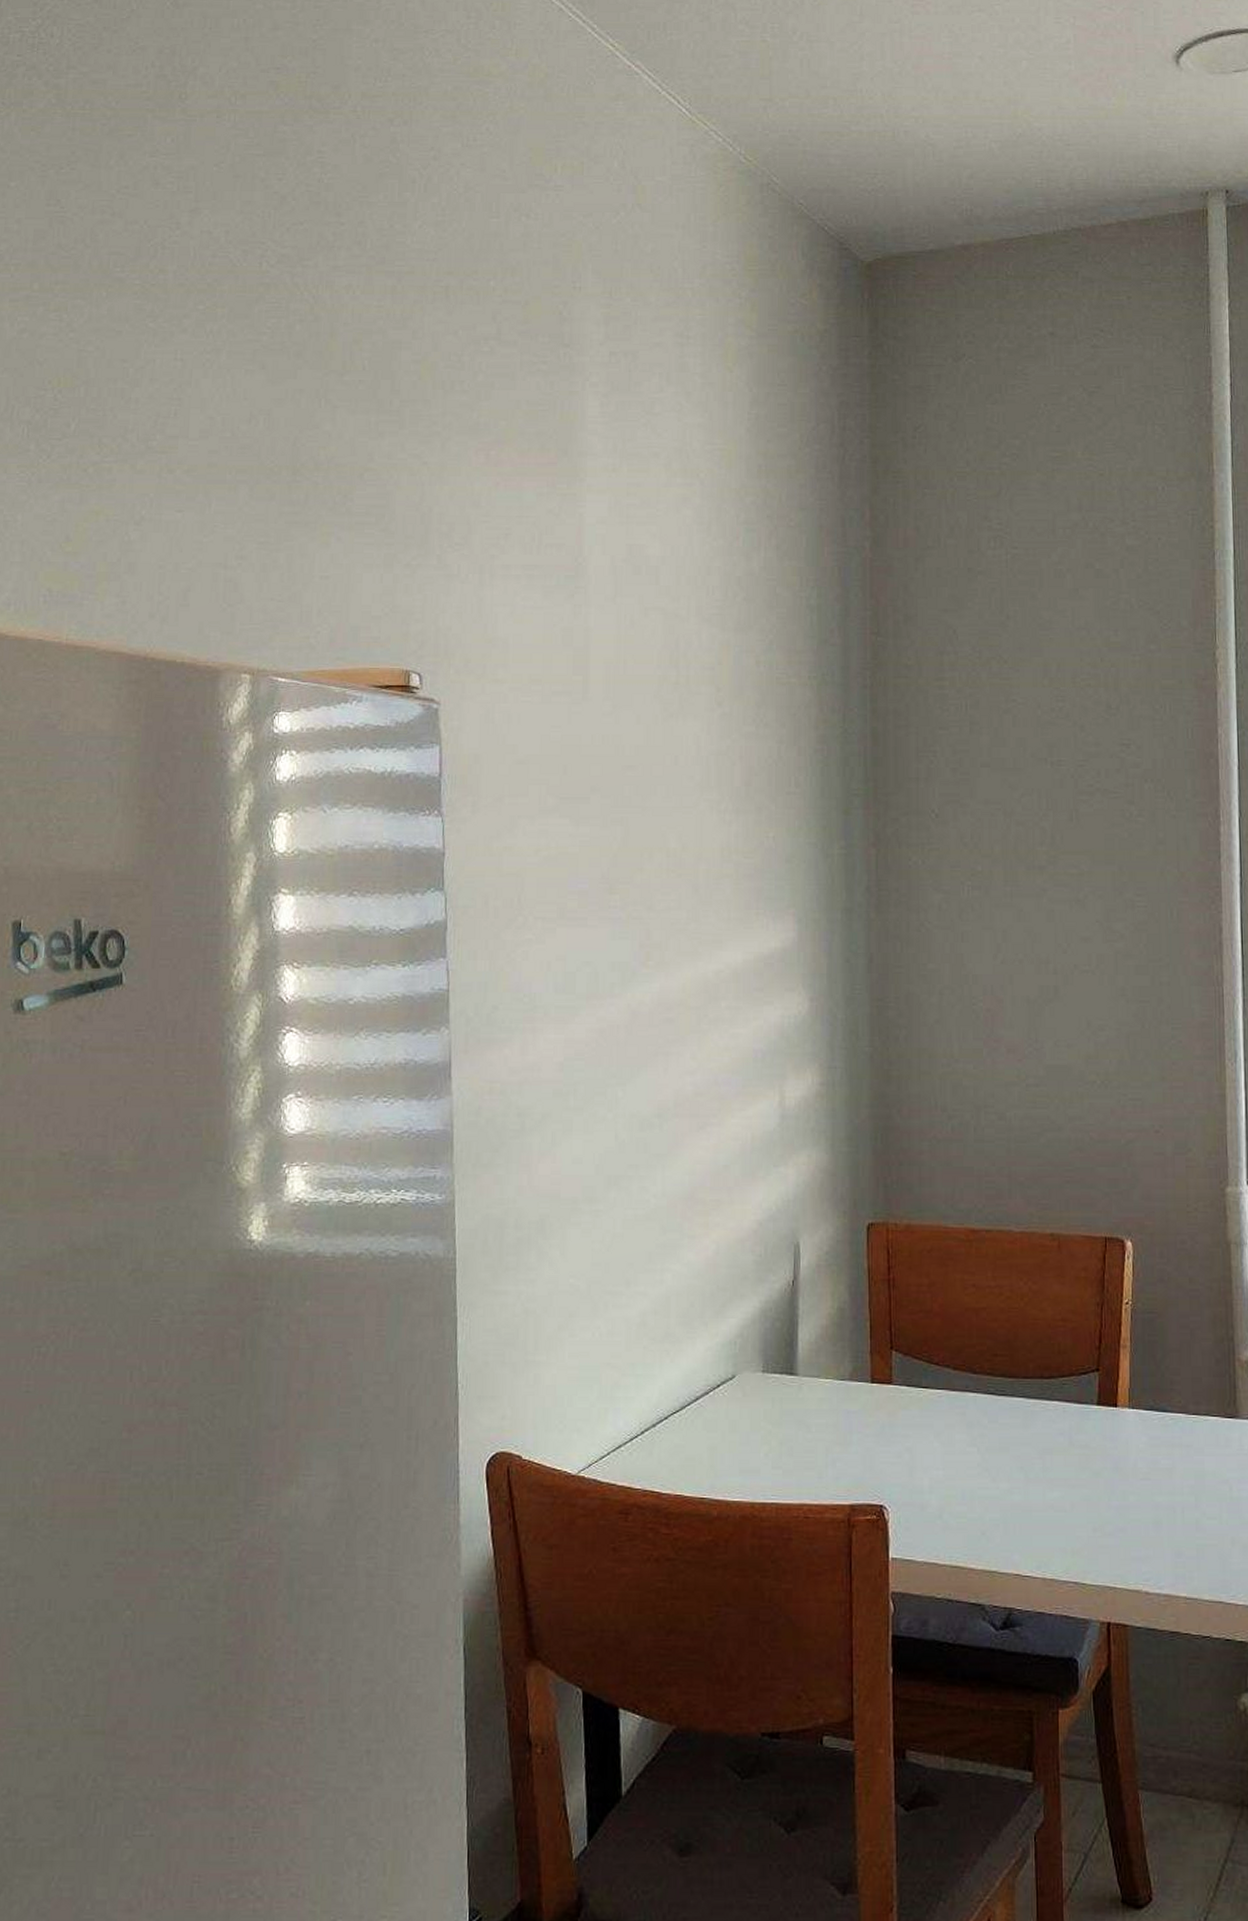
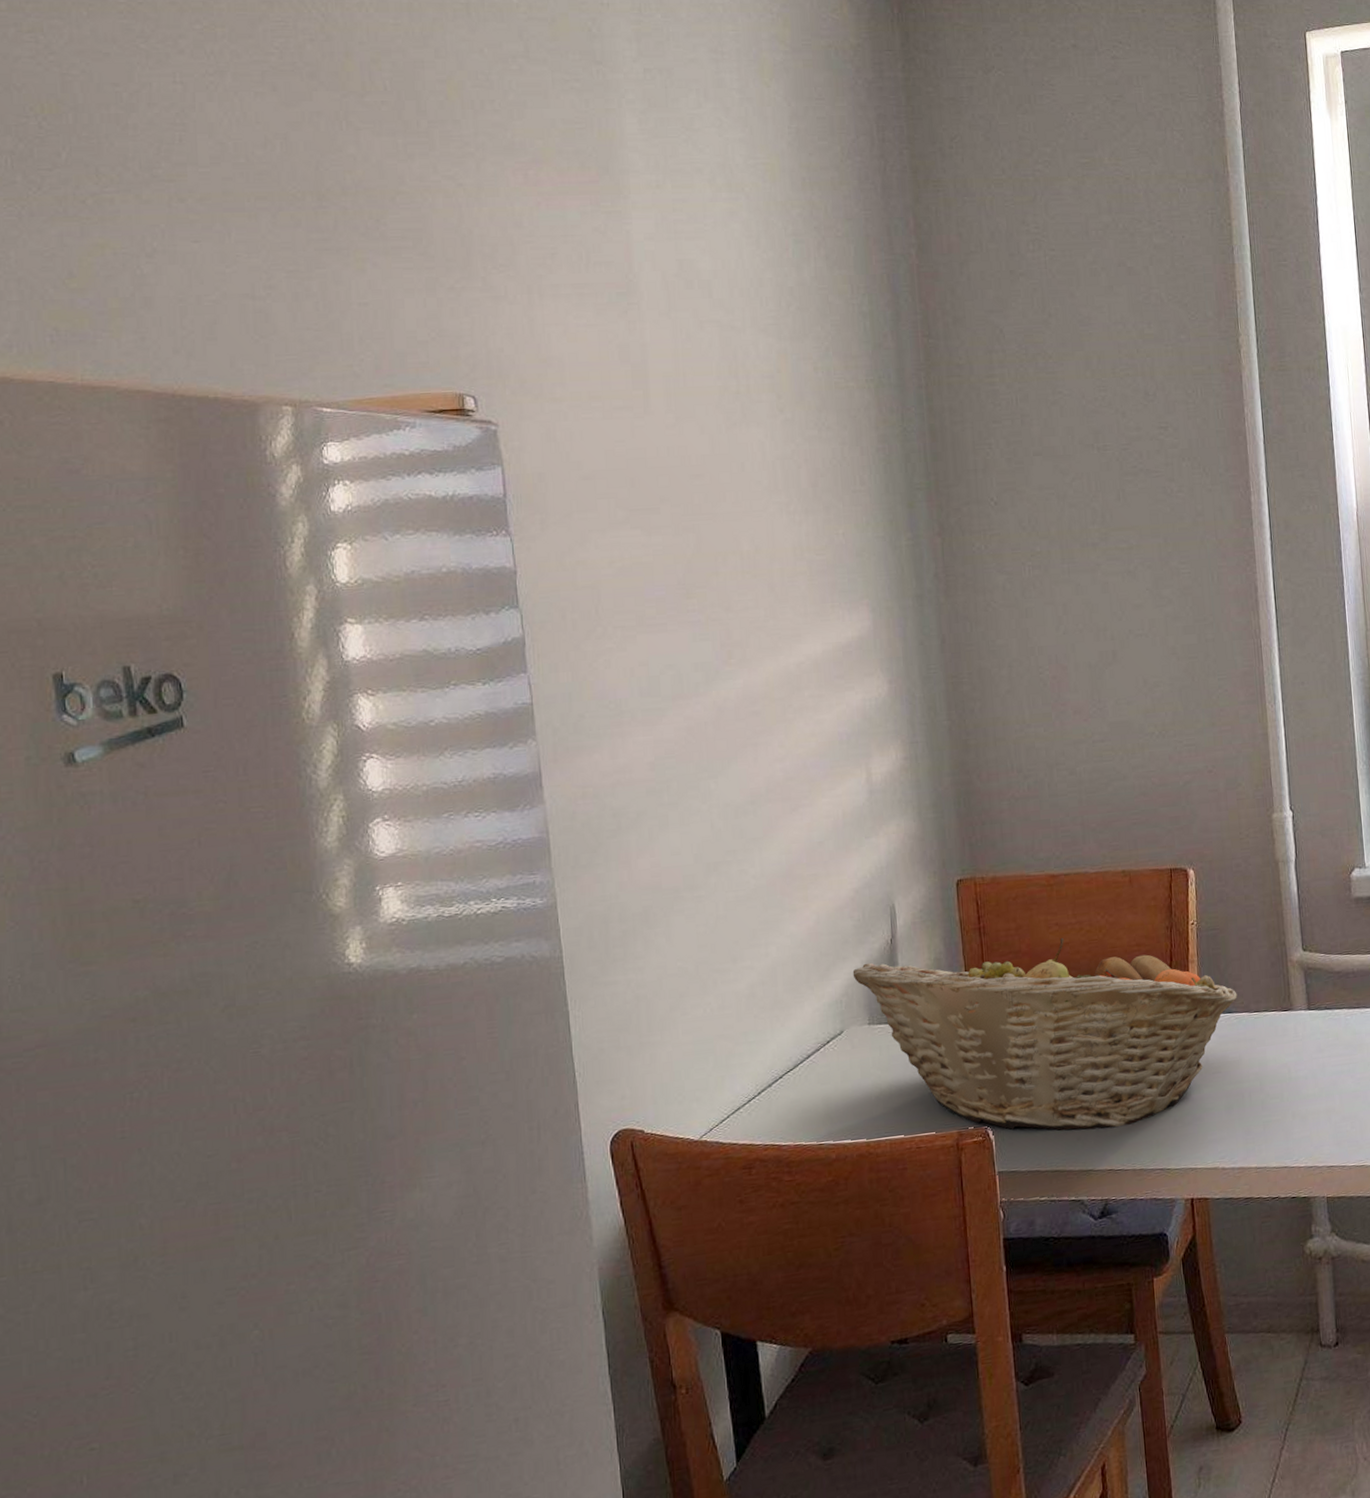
fruit basket: none [749,1302,1174,1527] -> present [852,938,1238,1131]

